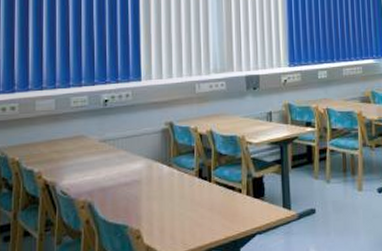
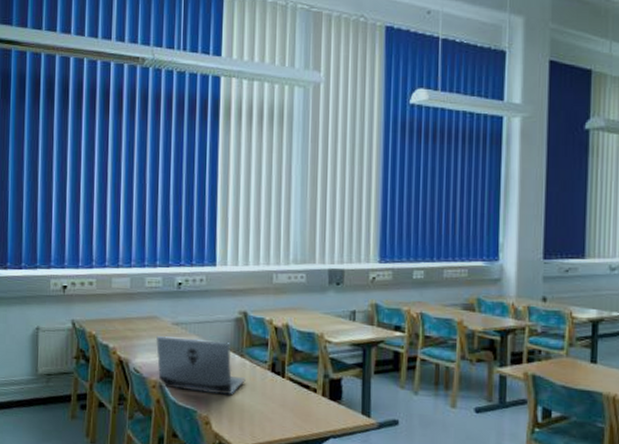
laptop computer: none [82,153,174,208] -> present [155,336,246,395]

